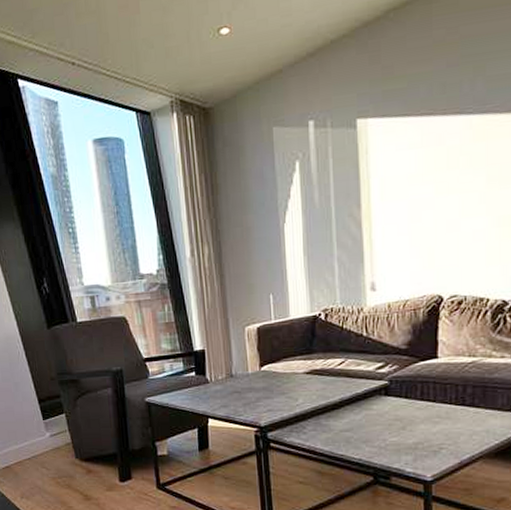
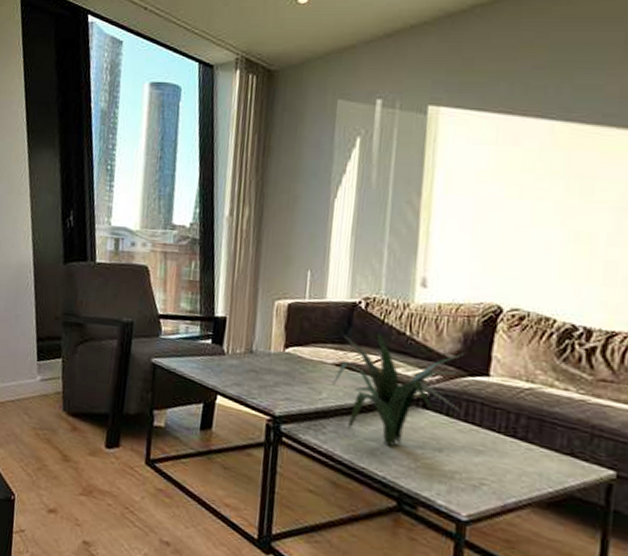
plant: none [305,338,417,433] -> present [332,332,465,447]

